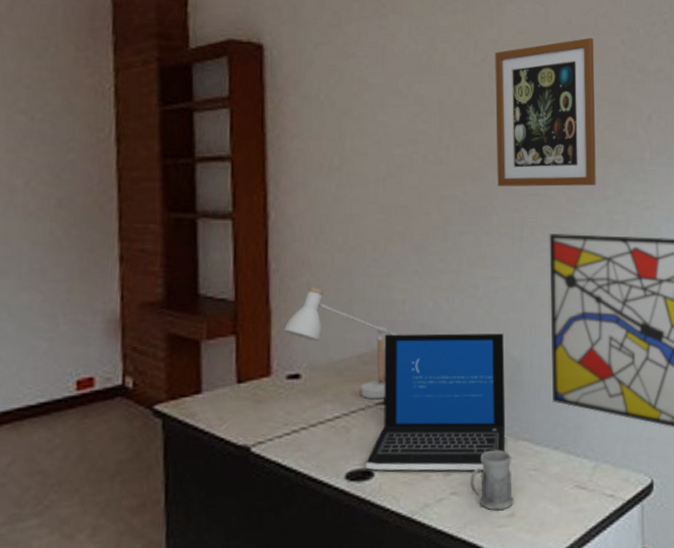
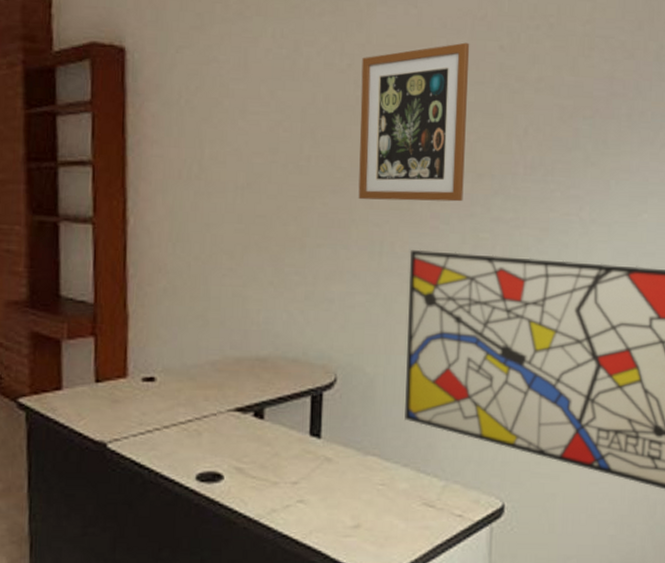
desk lamp: present [283,286,397,400] -> none [139,292,251,406]
laptop: present [366,333,506,471] -> none [216,343,358,480]
mug: present [469,450,514,511] -> none [316,462,360,521]

